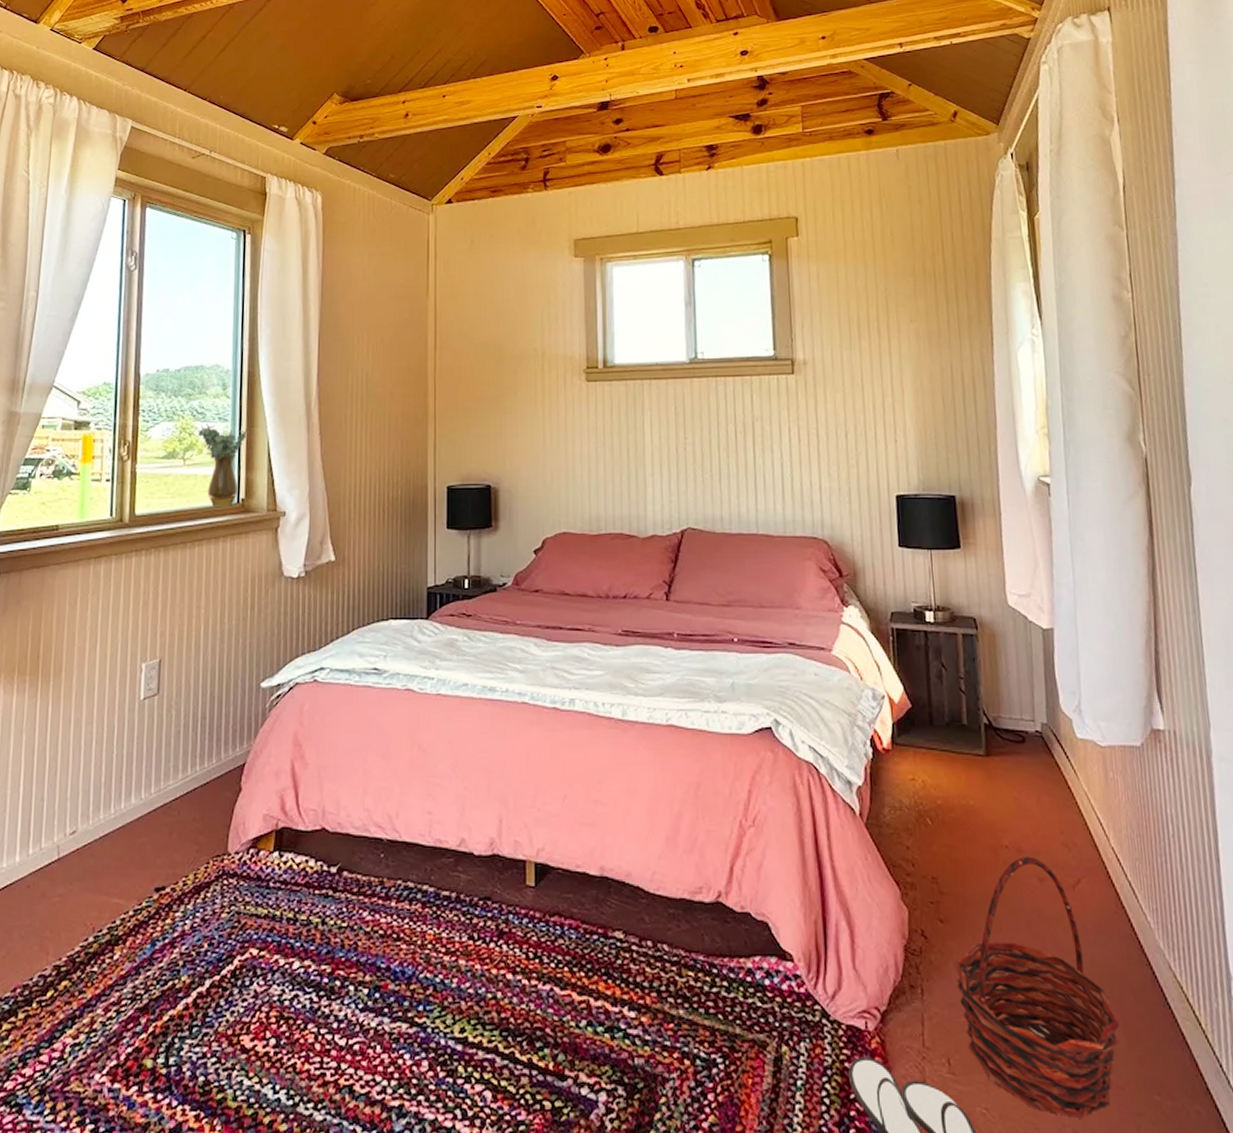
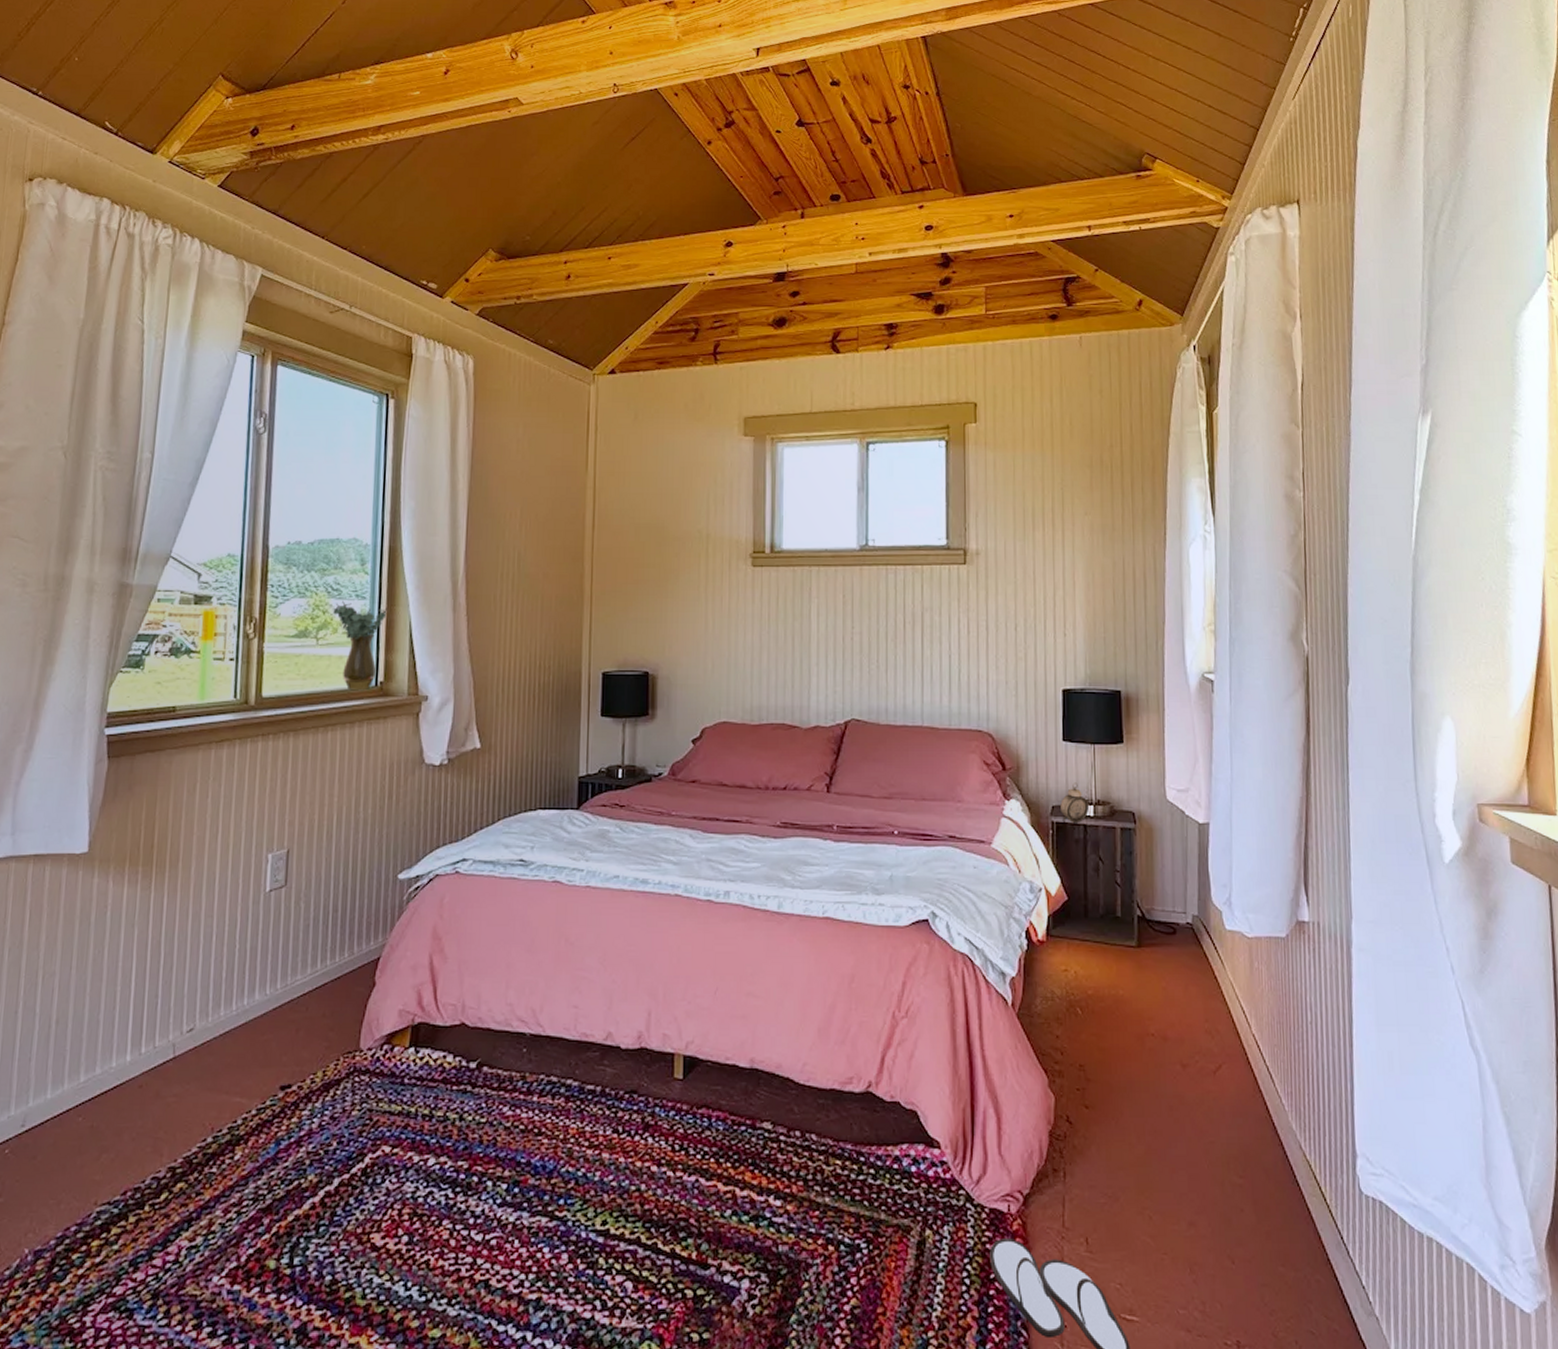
alarm clock: none [899,588,929,629] -> present [1060,782,1090,823]
basket: present [954,856,1122,1118] -> none [1097,1044,1252,1290]

